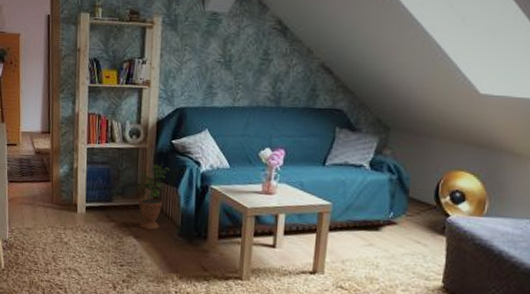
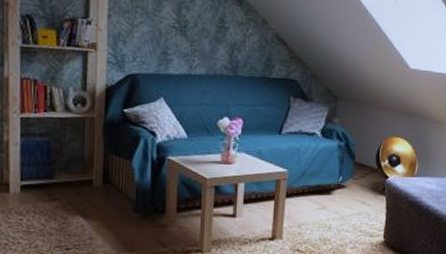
potted plant: present [136,163,171,230] -> none [83,134,123,207]

